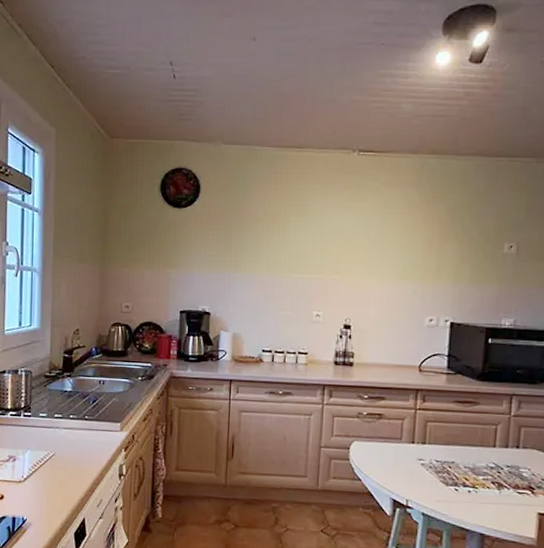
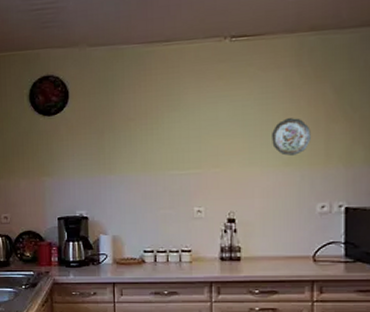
decorative plate: none [389,234,425,269] -> present [272,118,311,156]

